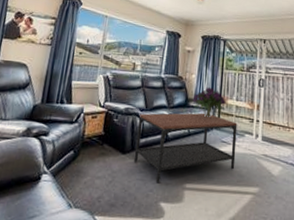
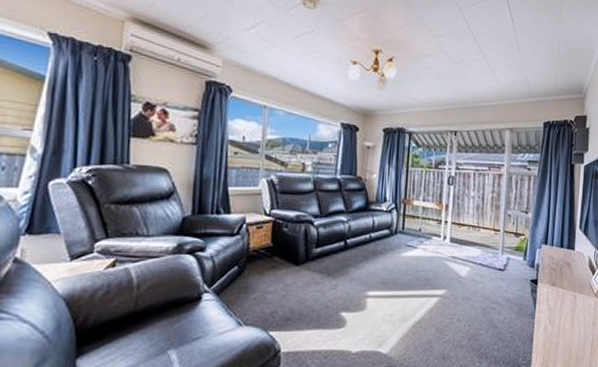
coffee table: present [133,112,238,184] -> none [309,216,424,294]
bouquet: present [192,87,227,117] -> none [374,188,413,221]

